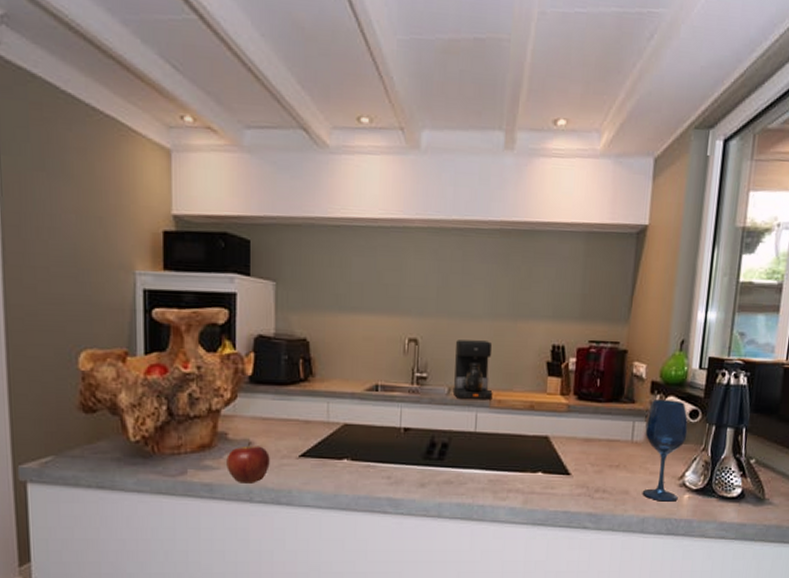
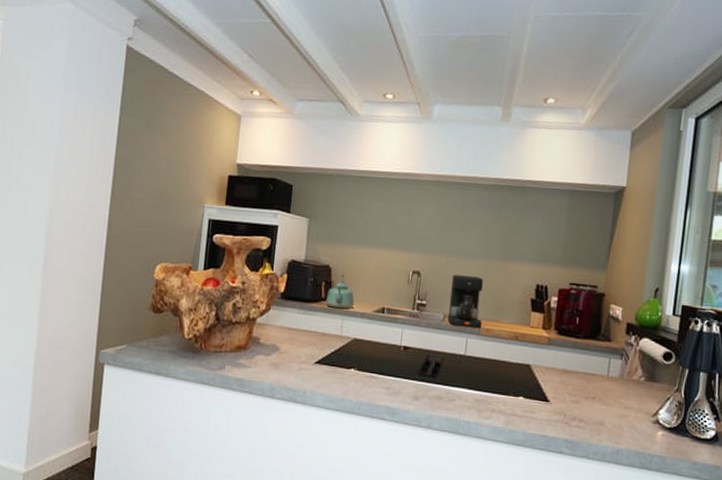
apple: present [226,441,270,485] -> none [256,346,292,383]
kettle: none [306,348,341,390] -> present [326,274,355,309]
wineglass: present [642,399,688,502] -> none [616,339,662,437]

